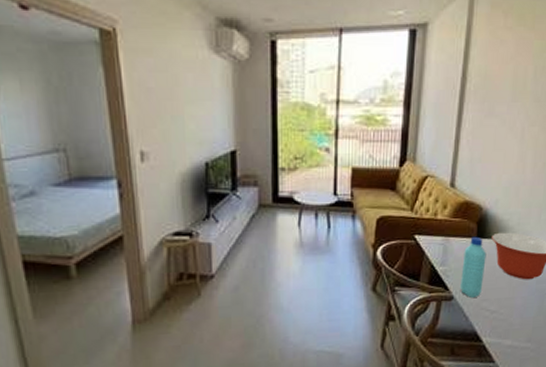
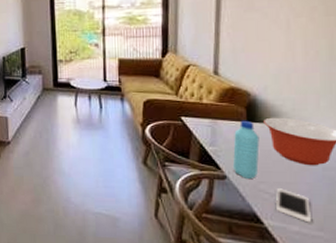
cell phone: none [494,305,523,336] -> present [275,188,311,223]

